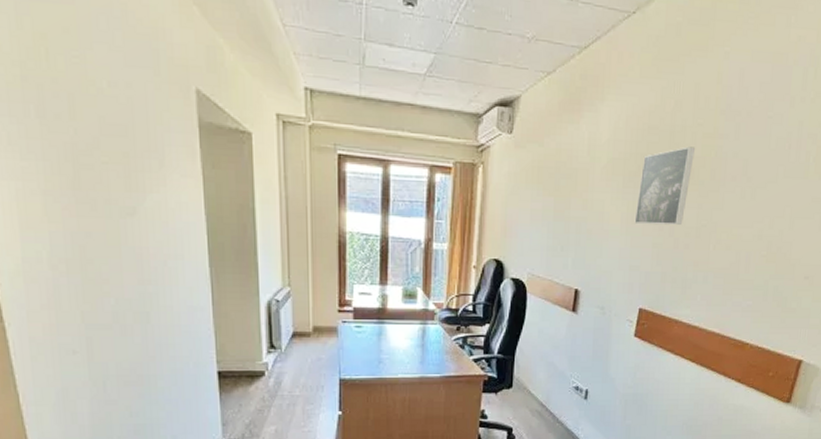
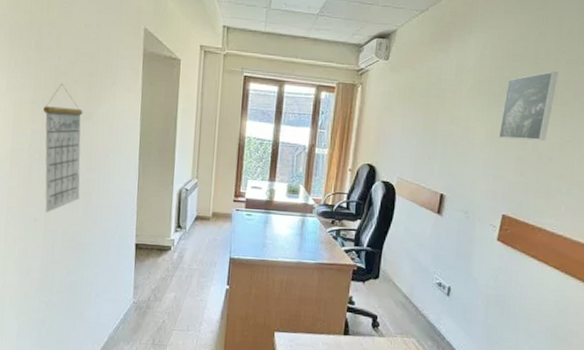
calendar: none [62,167,133,341] -> present [43,83,83,213]

